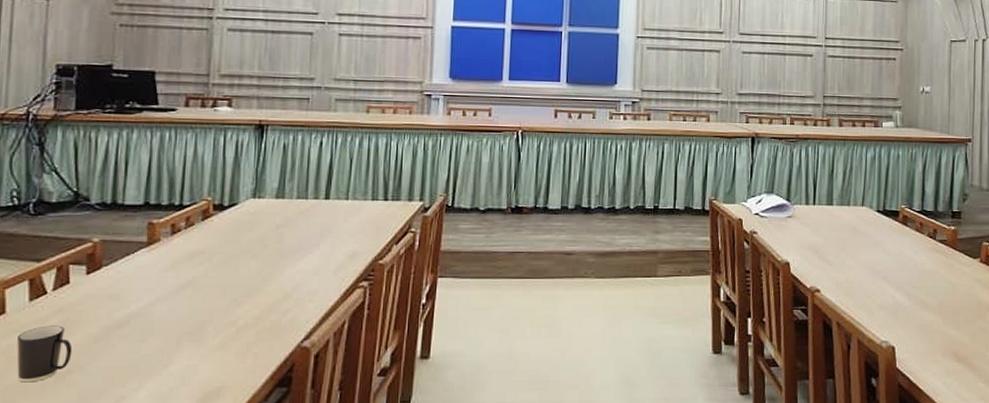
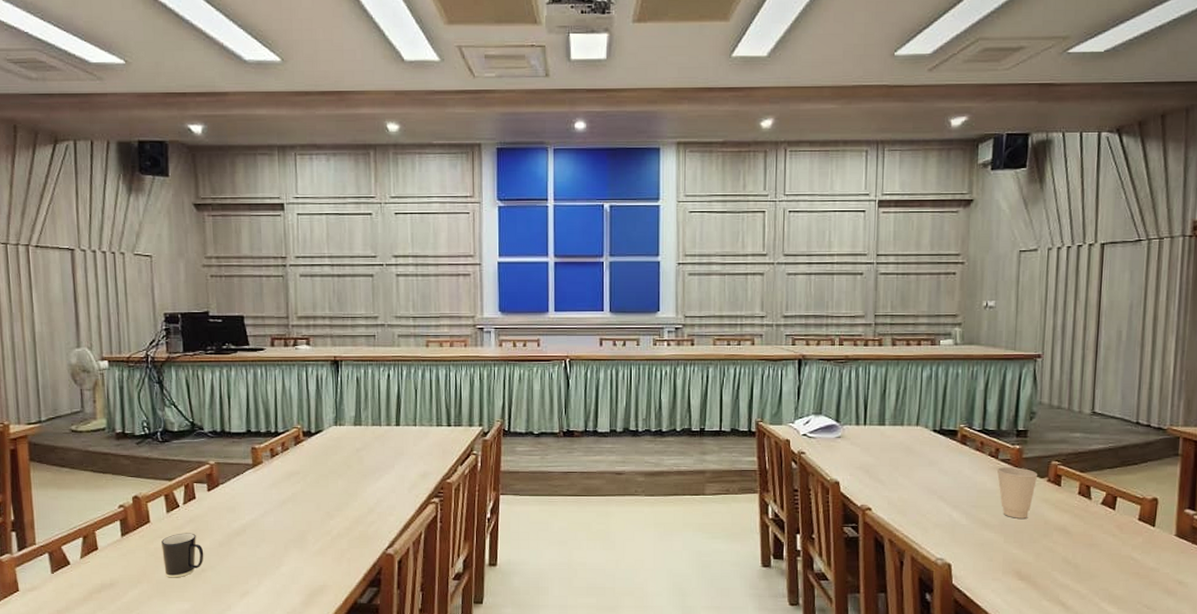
cup: none [934,247,972,299] -> present [996,466,1038,519]

